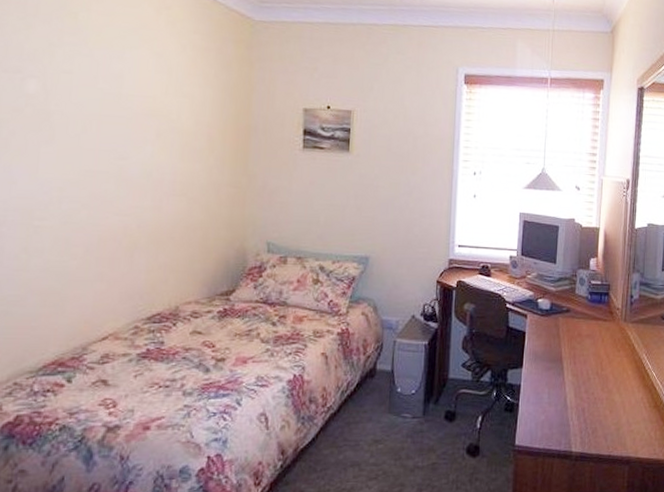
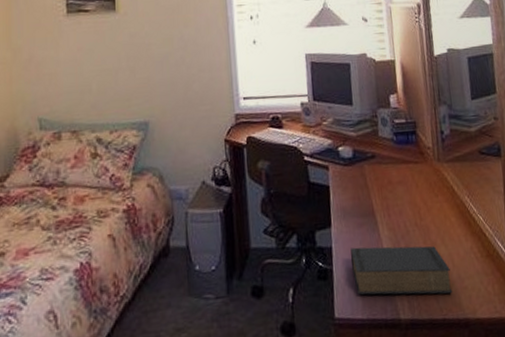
book: none [535,387,621,435] -> present [350,246,453,295]

